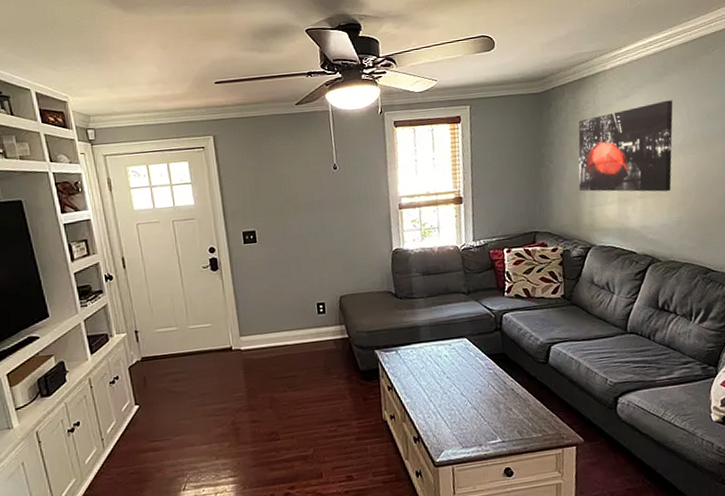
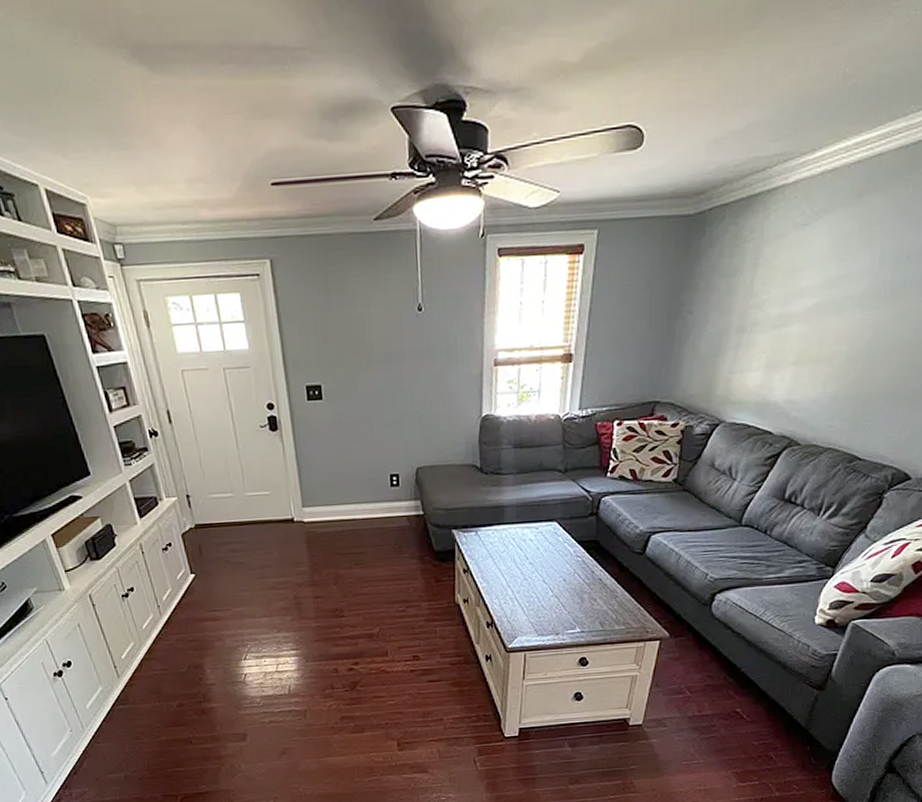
wall art: present [578,100,673,192] -> none [719,232,866,358]

